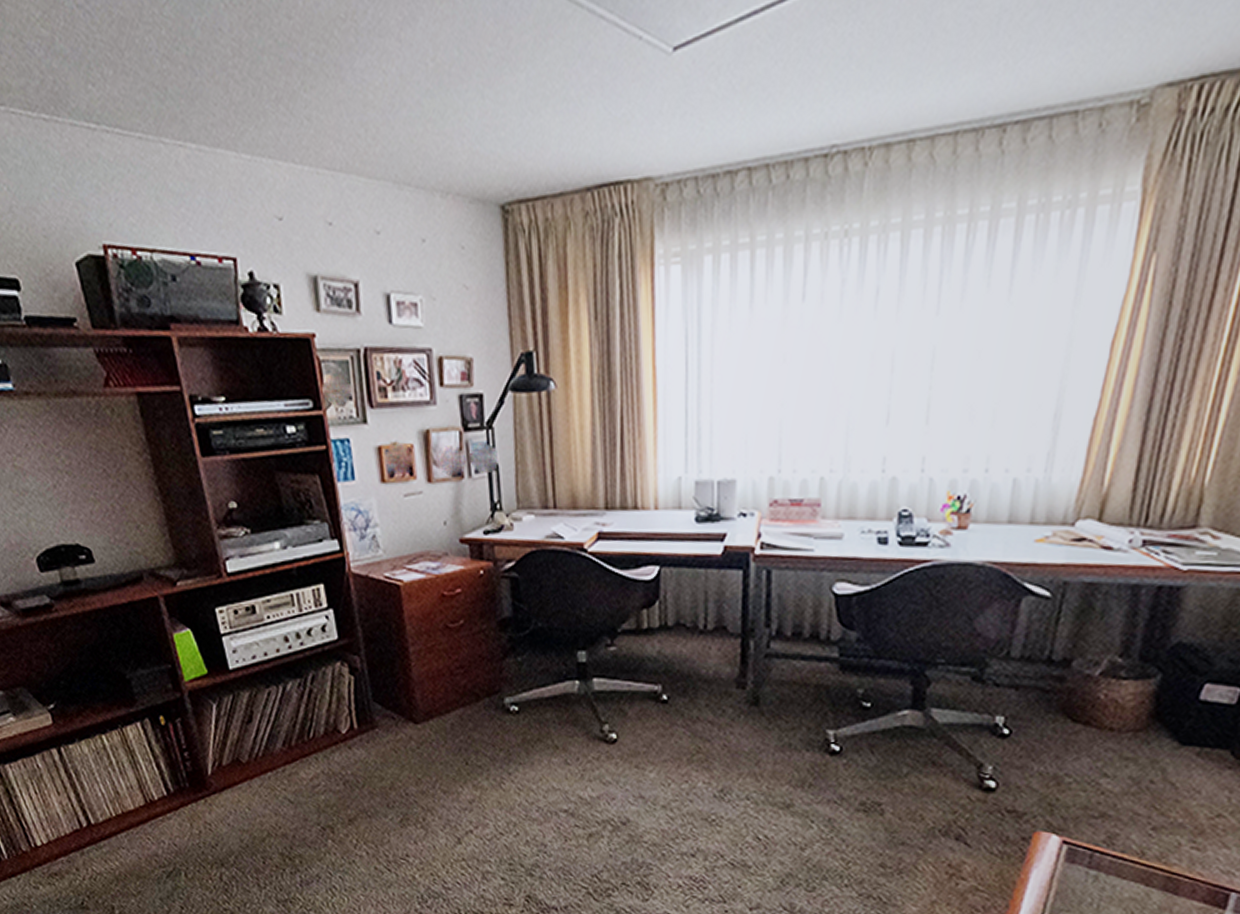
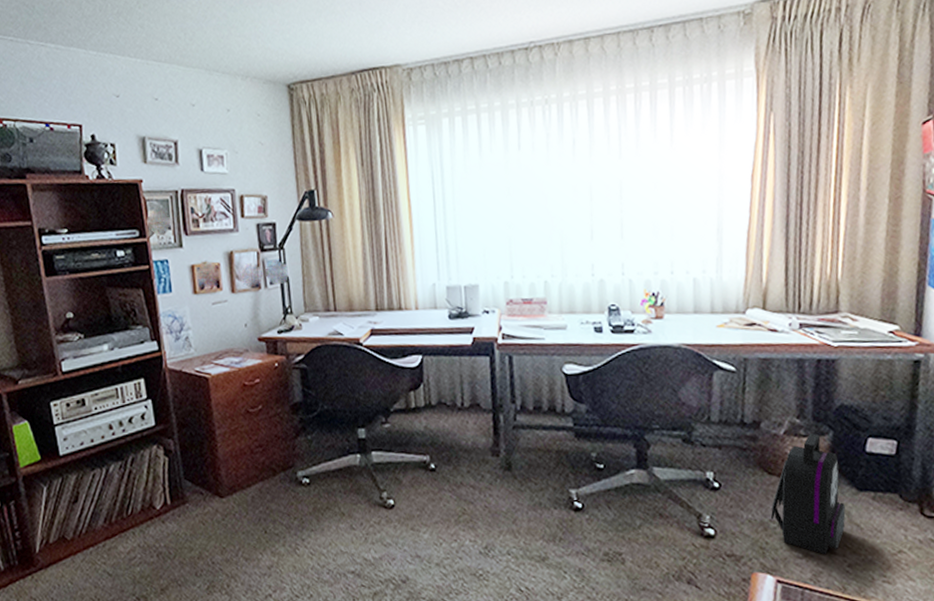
backpack: none [1066,676,1163,816] -> present [770,433,846,555]

